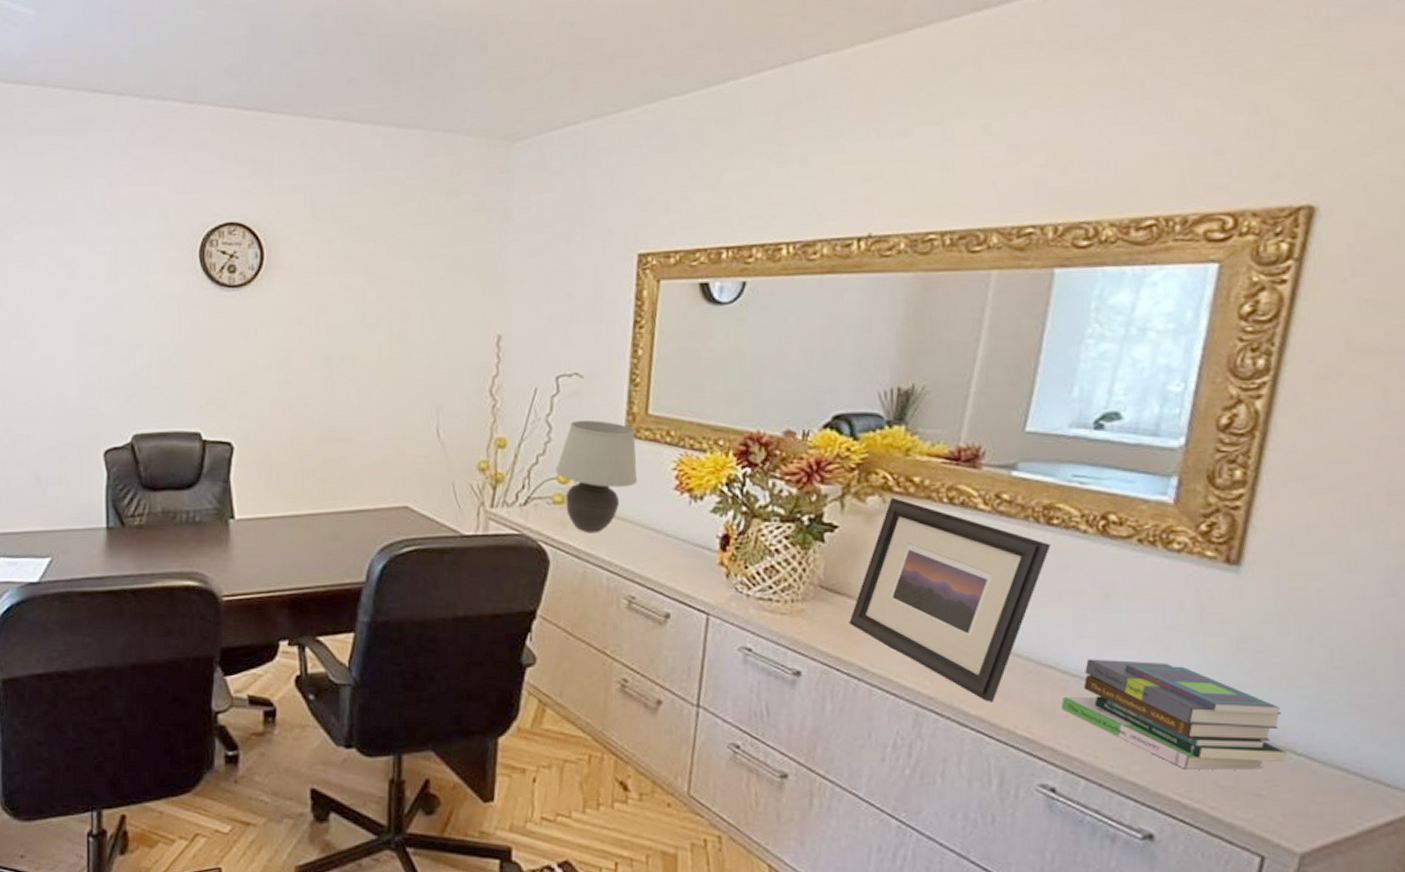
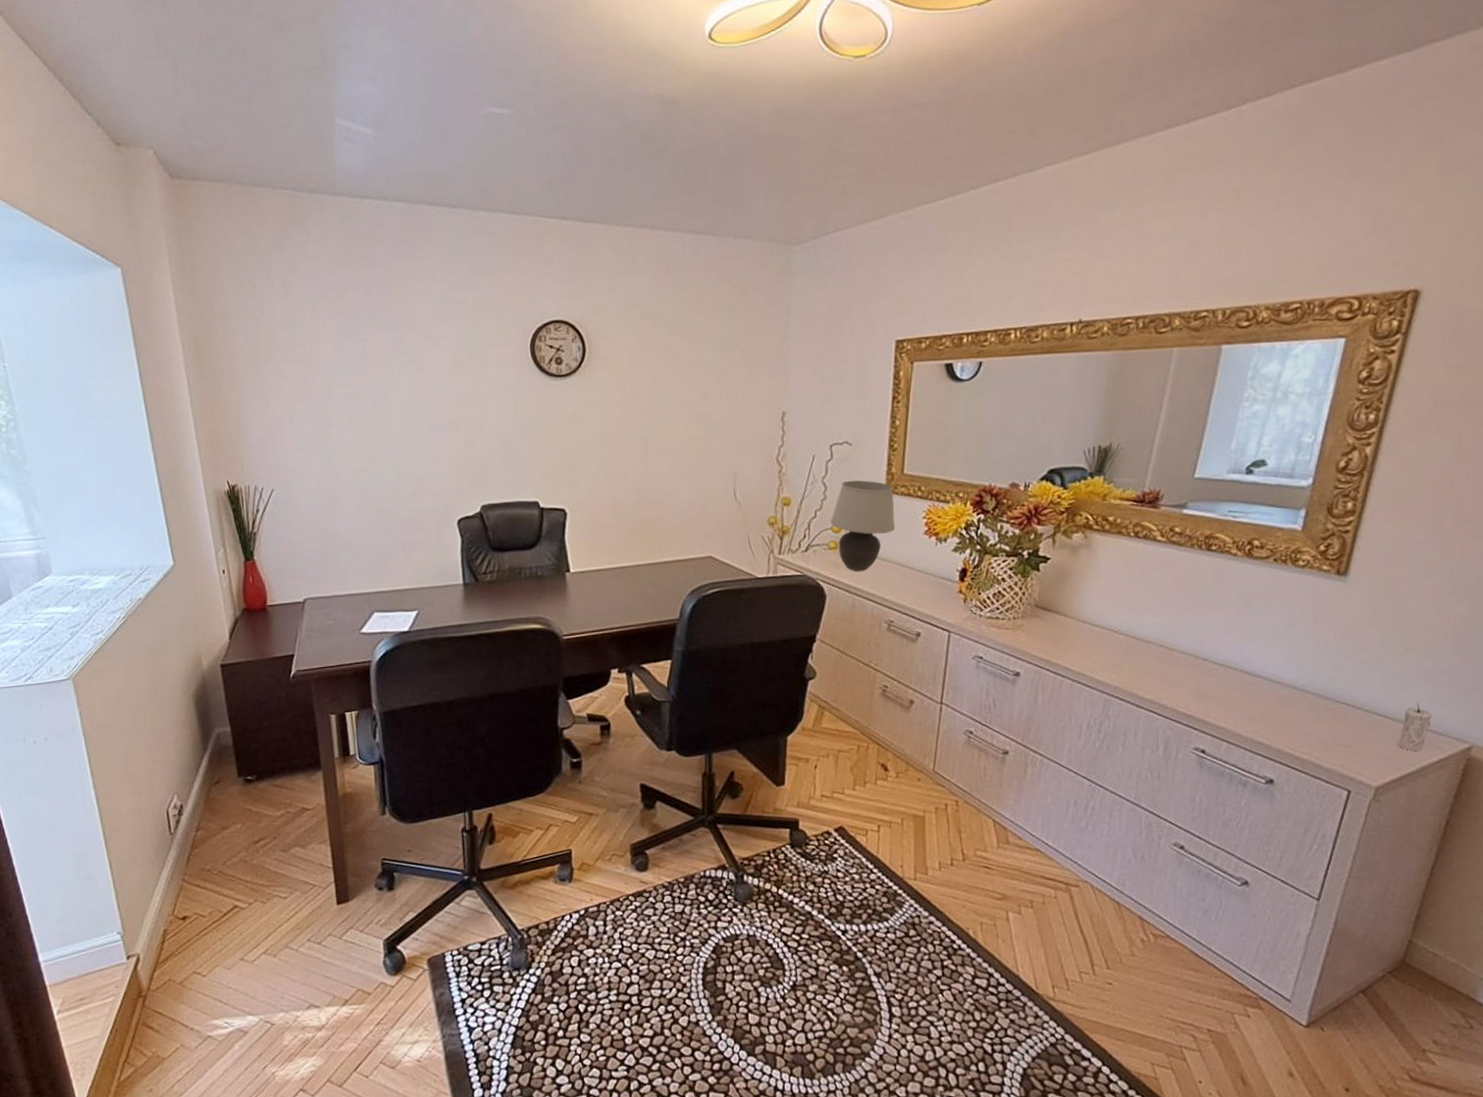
picture frame: present [849,497,1051,702] -> none [1057,534,1210,689]
books: present [1060,659,1286,770] -> none [1211,652,1370,731]
candle: none [1326,741,1375,809] -> present [1397,703,1432,752]

